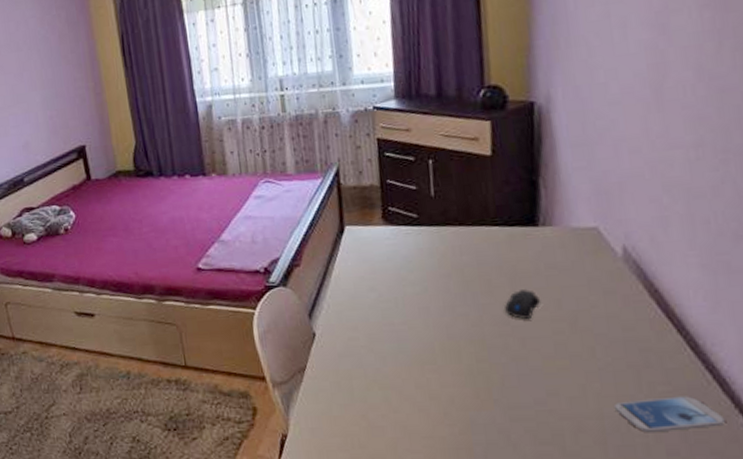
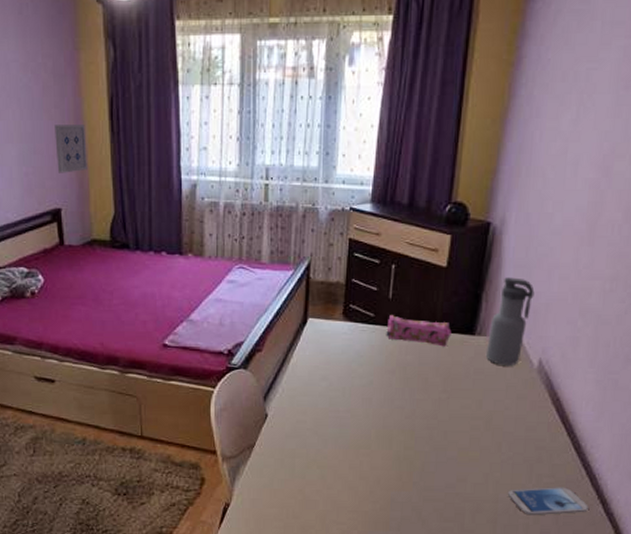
wall art: none [72,64,106,113] -> present [55,125,87,173]
pencil case: none [434,213,510,243] -> present [386,315,452,347]
computer mouse: present [505,290,541,319] -> none [435,390,466,415]
water bottle: none [555,157,602,258] -> present [485,277,535,366]

